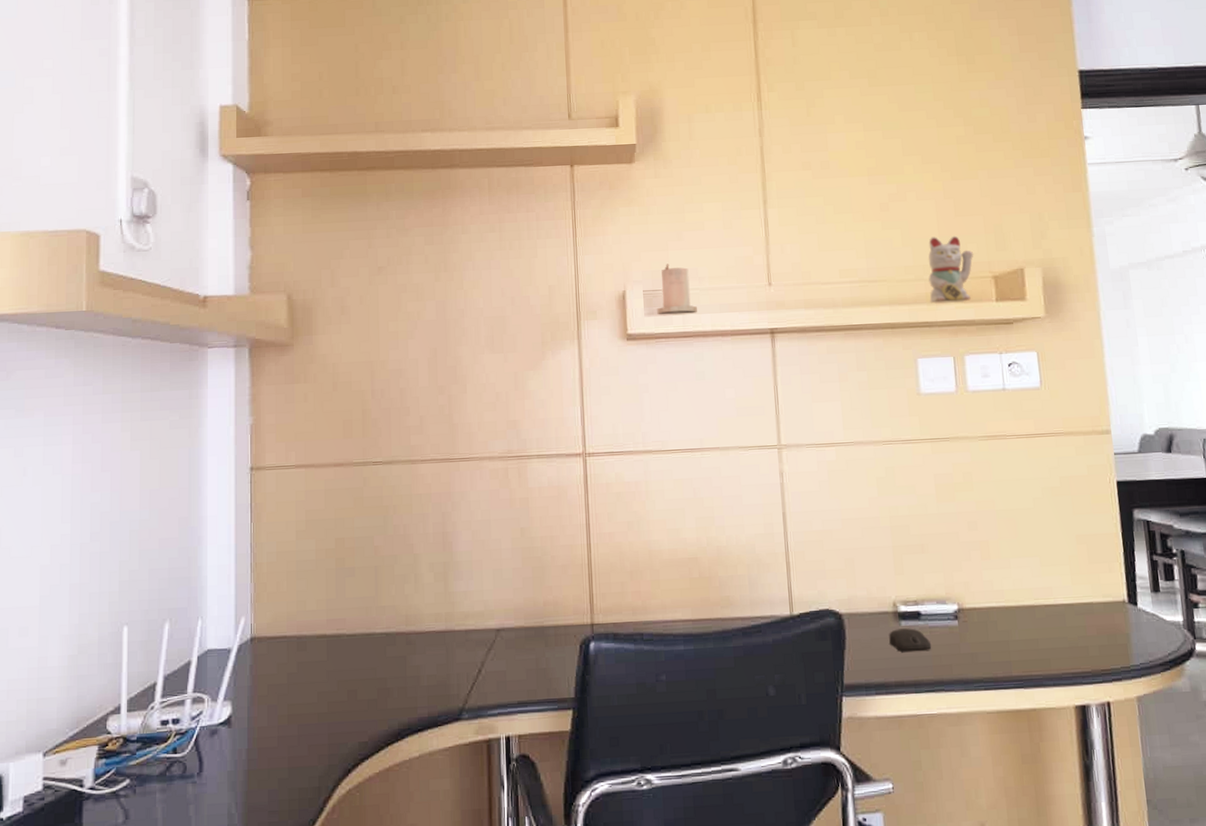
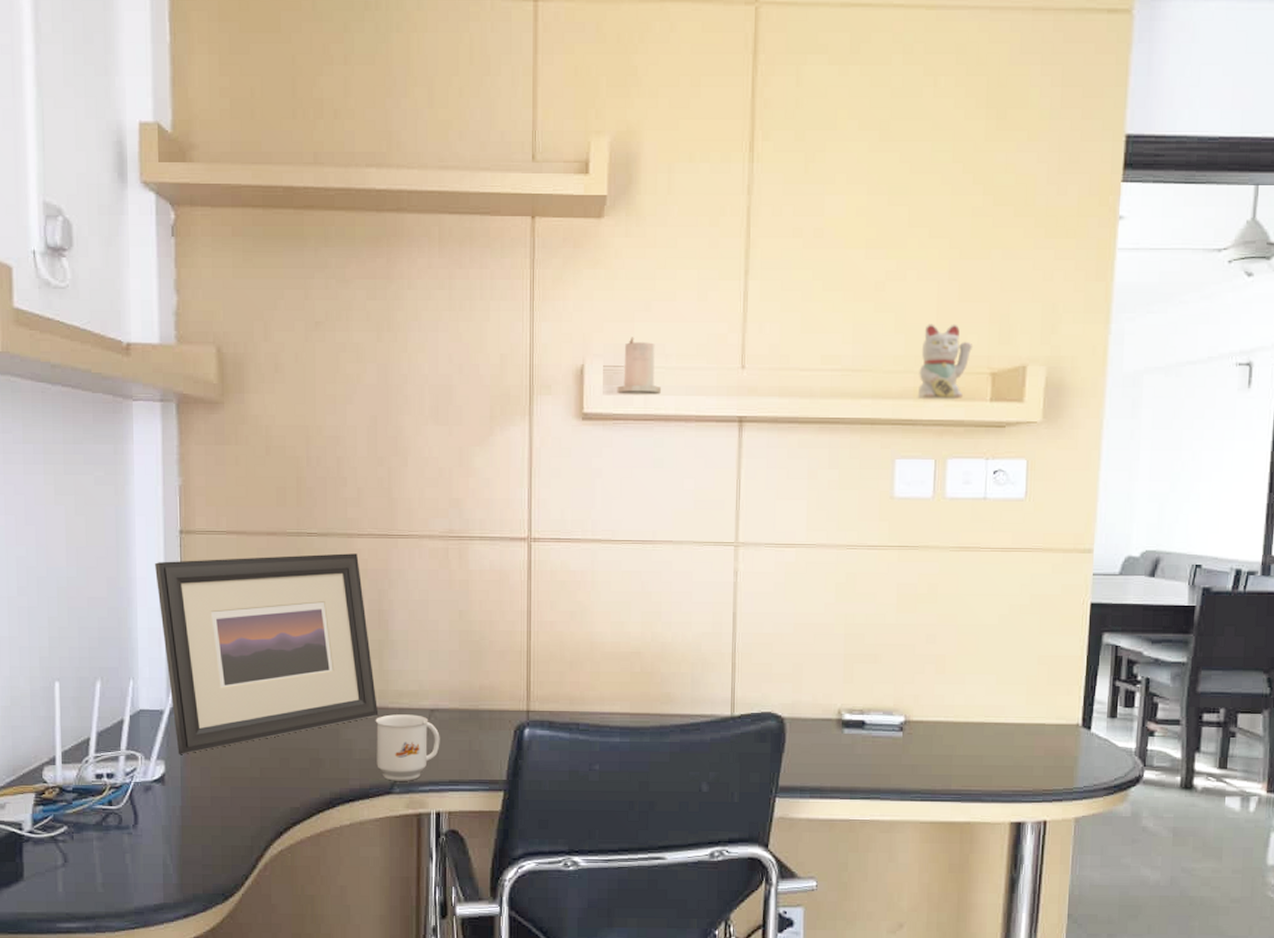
picture frame: none [226,479,445,693] -> present [155,553,379,754]
mug: none [442,635,507,707] -> present [375,714,440,781]
computer mouse: present [889,628,932,652] -> none [830,736,873,759]

